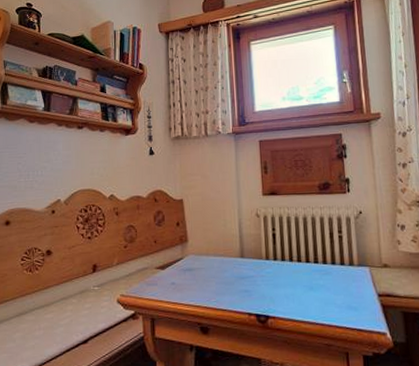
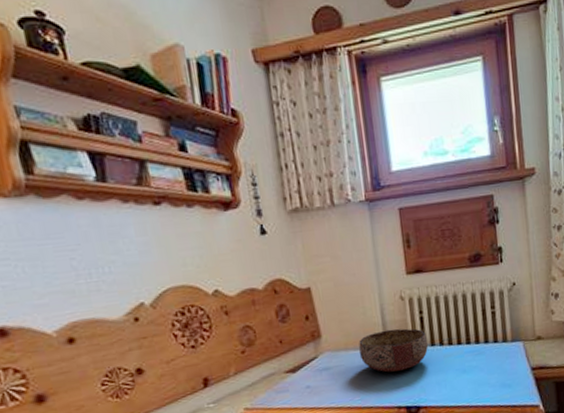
bowl: none [218,241,279,280] -> present [358,328,429,373]

